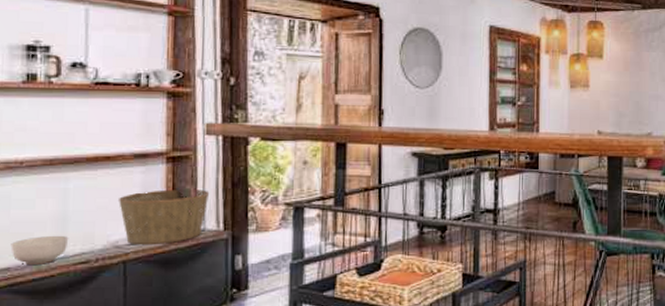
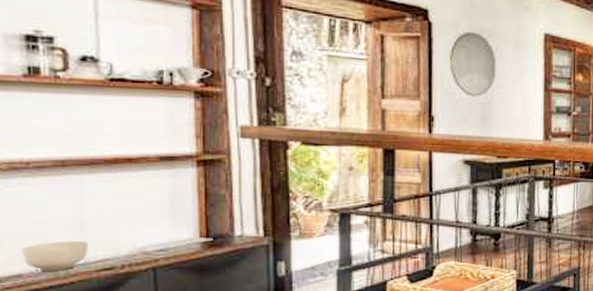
basket: present [119,189,210,246] -> none [144,194,247,252]

